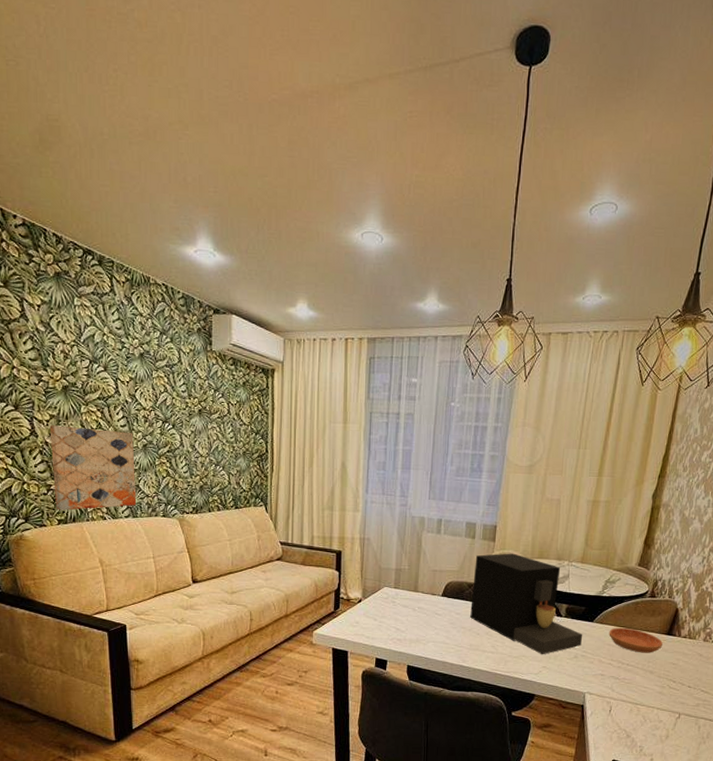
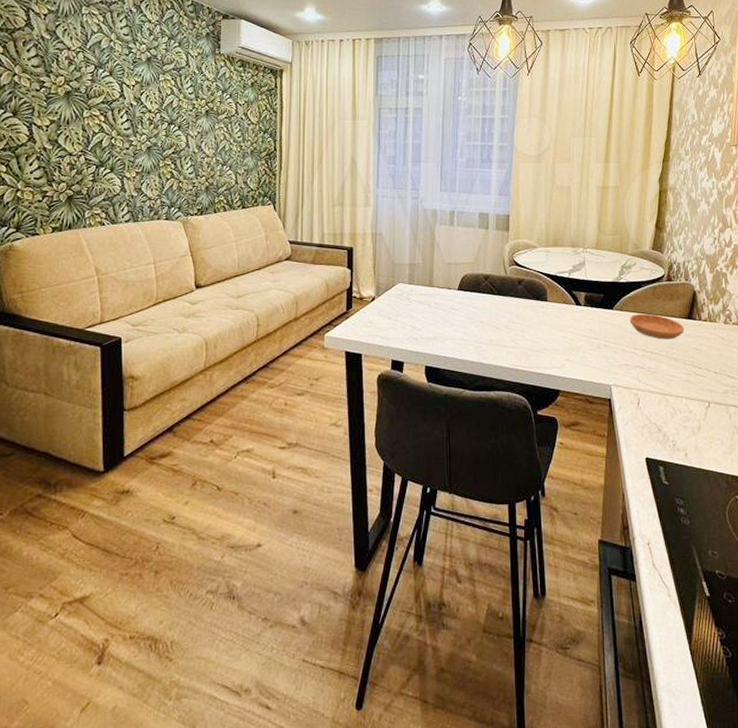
wall art: present [49,425,136,511] -> none [49,130,138,217]
coffee maker: present [470,553,583,655] -> none [488,242,604,347]

